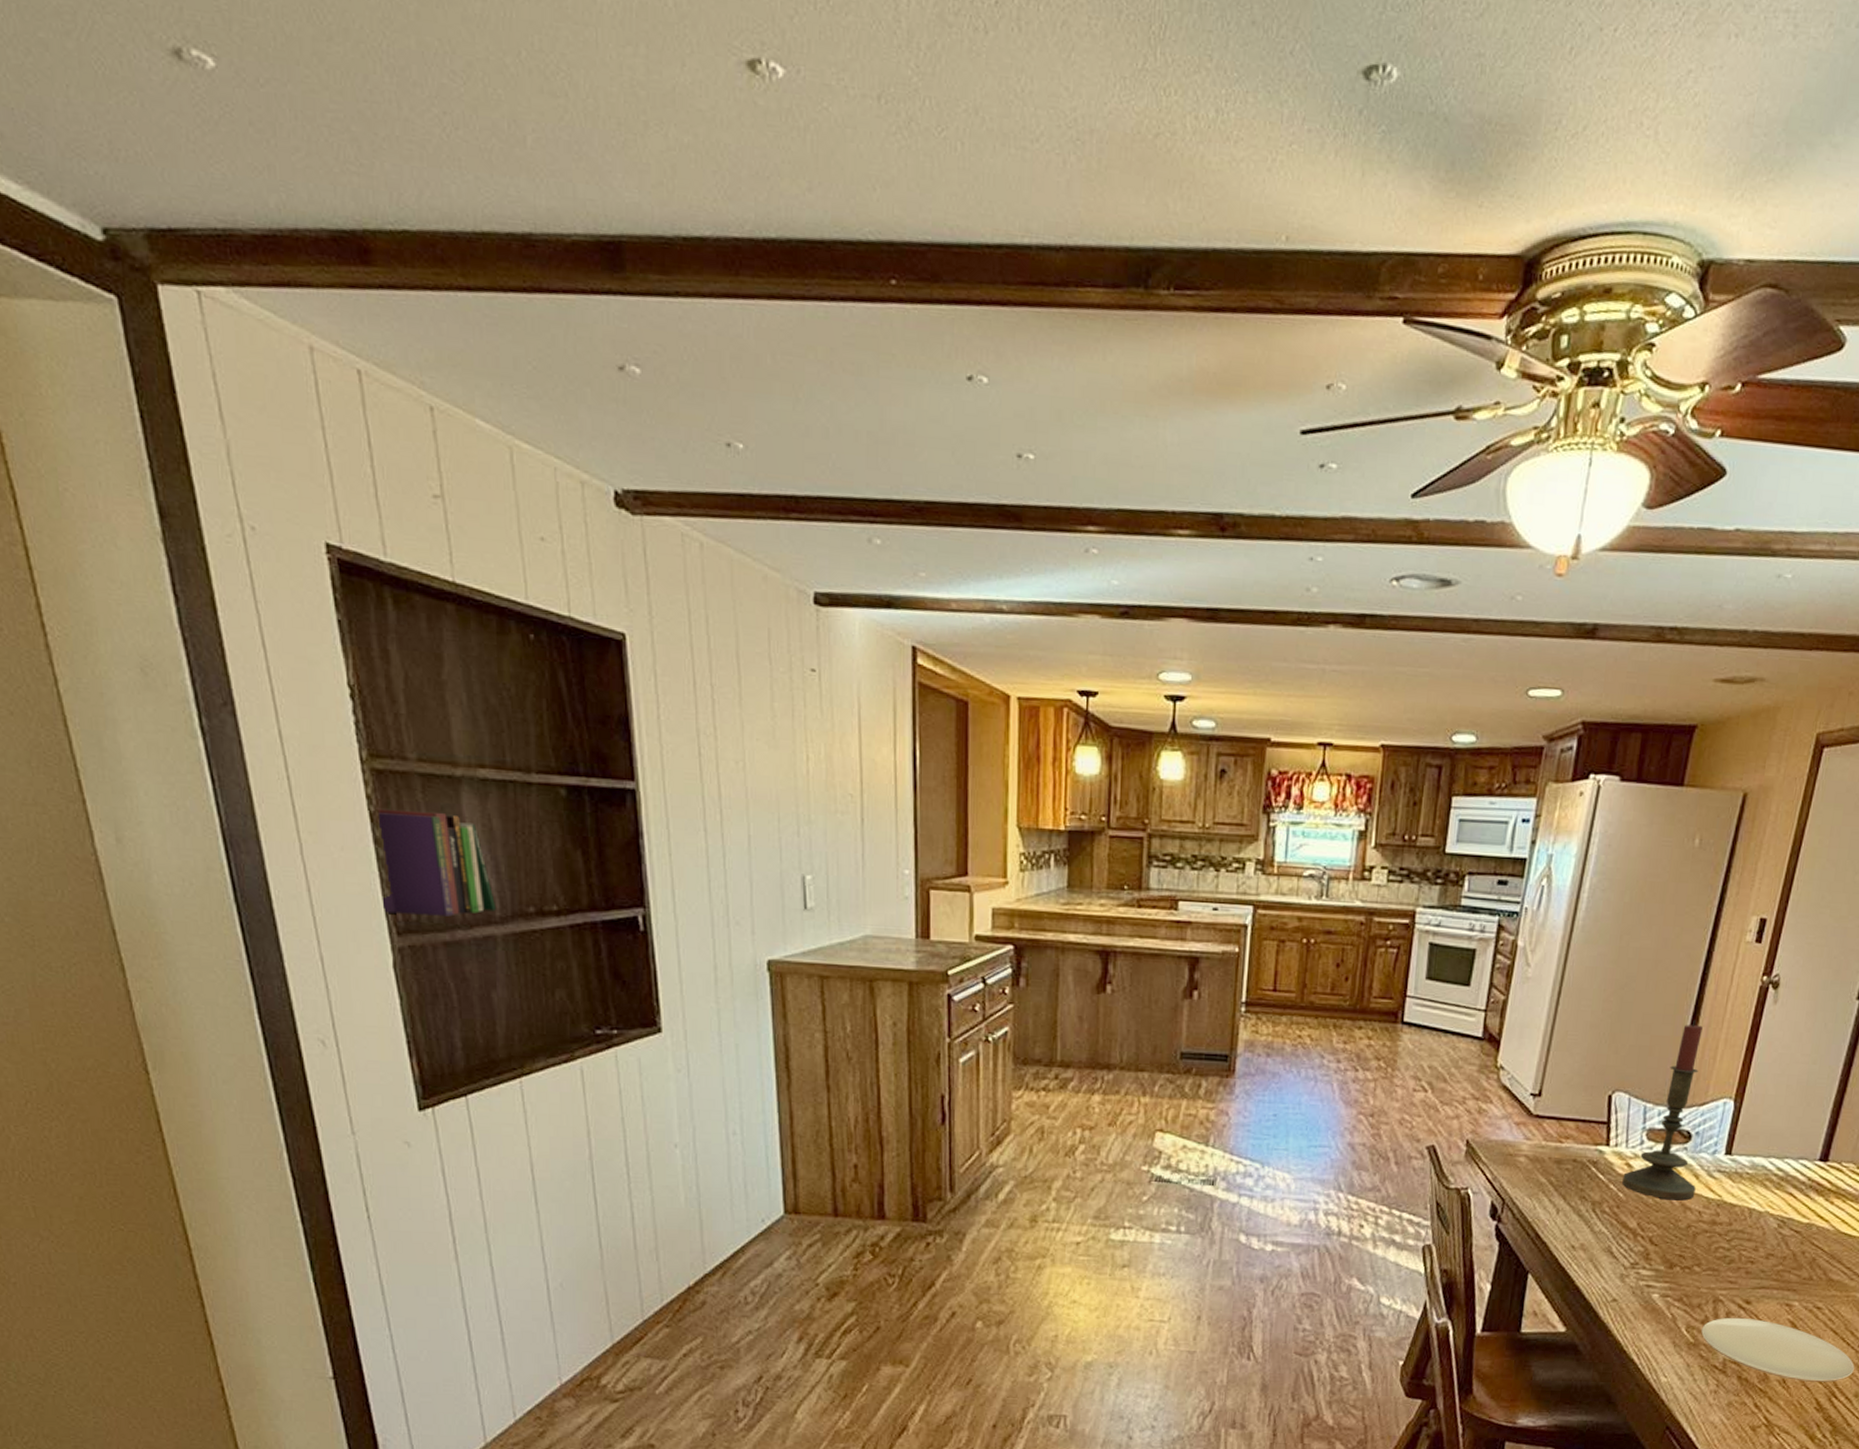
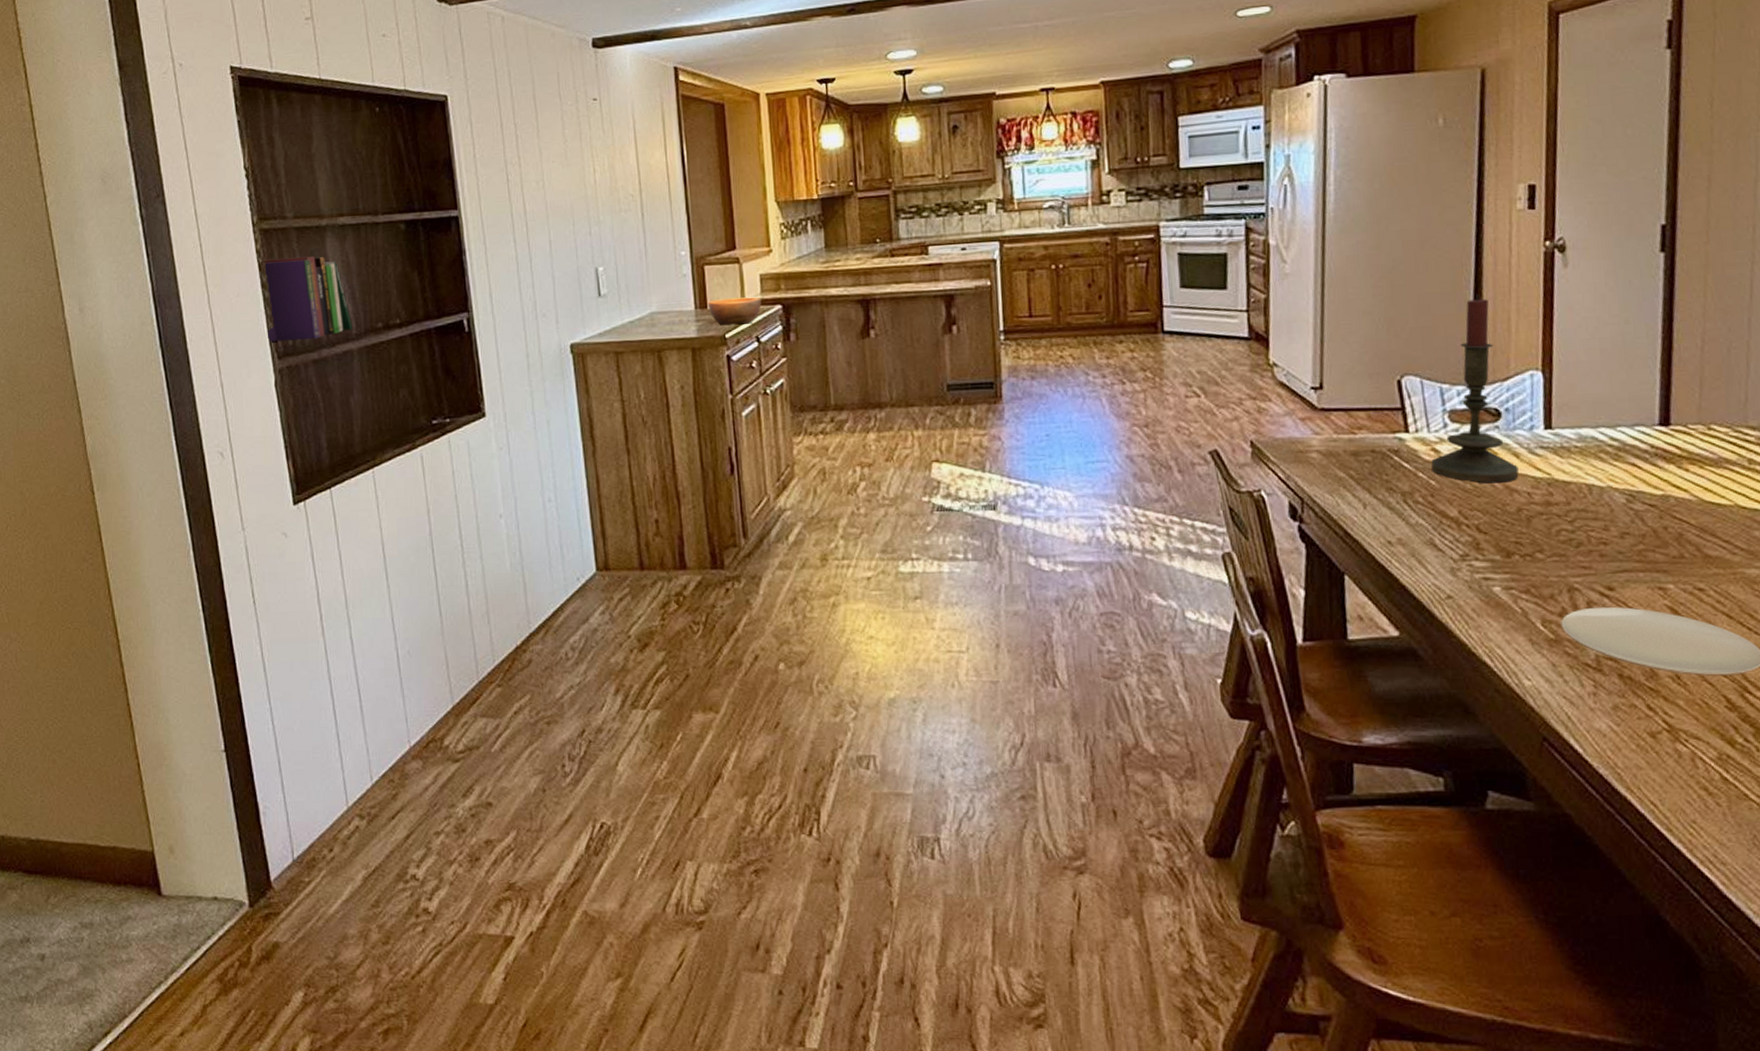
bowl: none [930,930,992,962] -> present [707,297,762,326]

